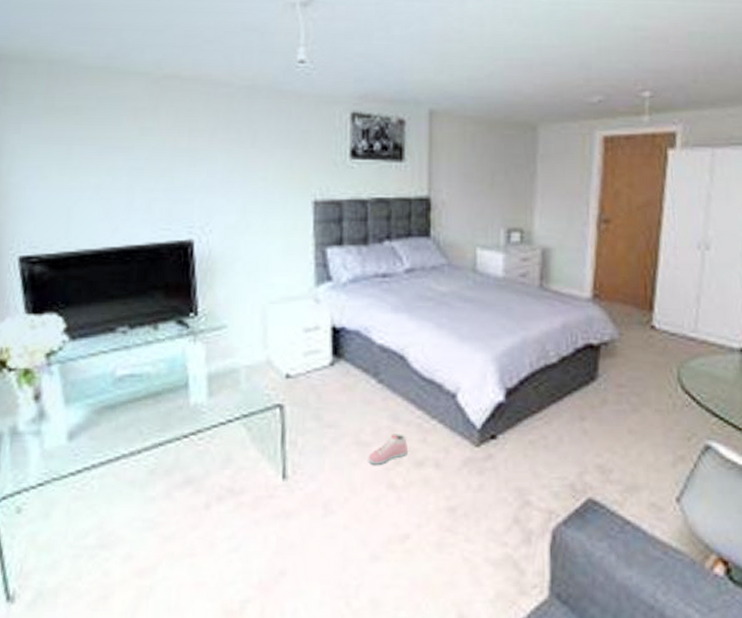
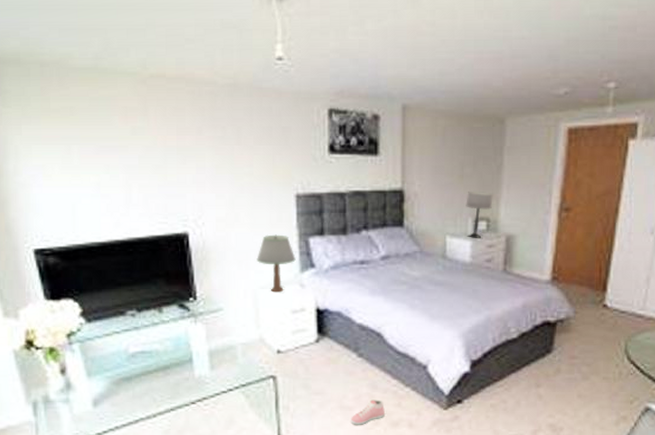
table lamp: none [267,244,311,310] -> present [257,234,296,294]
table lamp: none [497,200,526,252] -> present [466,190,493,239]

